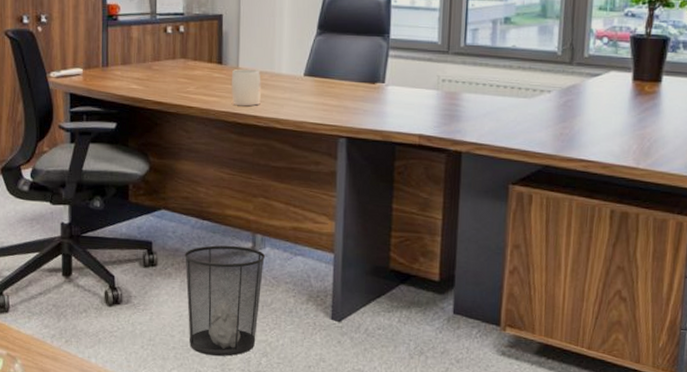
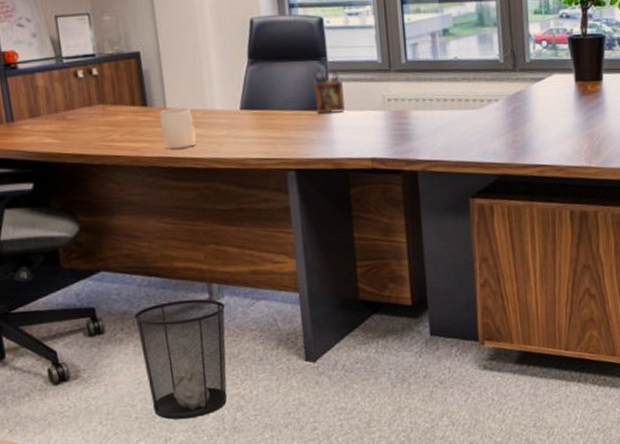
desk organizer: none [373,46,402,87] -> present [312,69,345,114]

